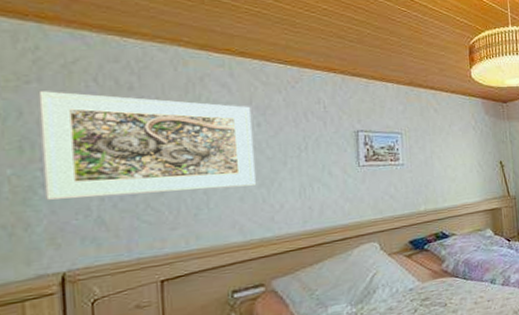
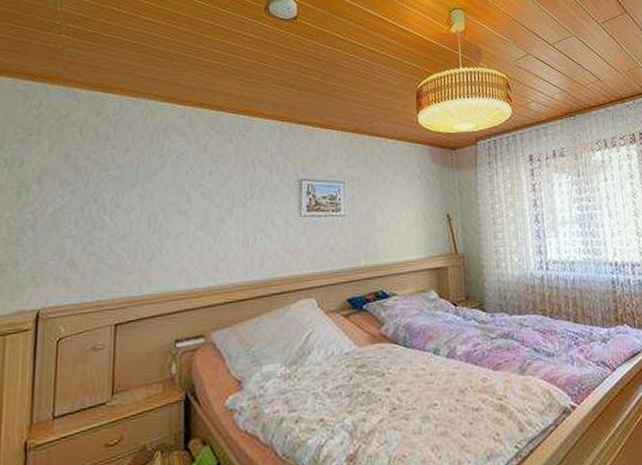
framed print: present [38,91,257,200] -> none [32,142,205,241]

